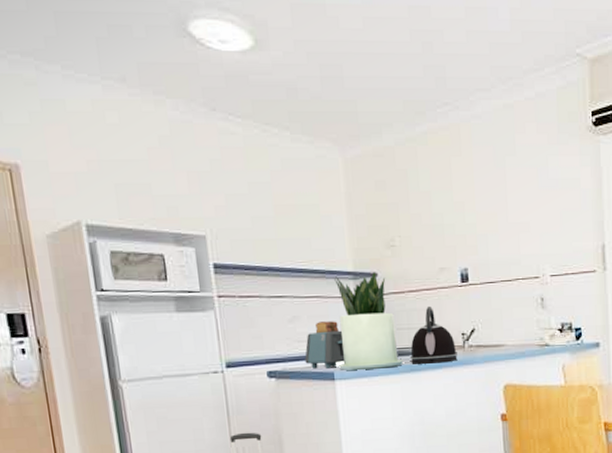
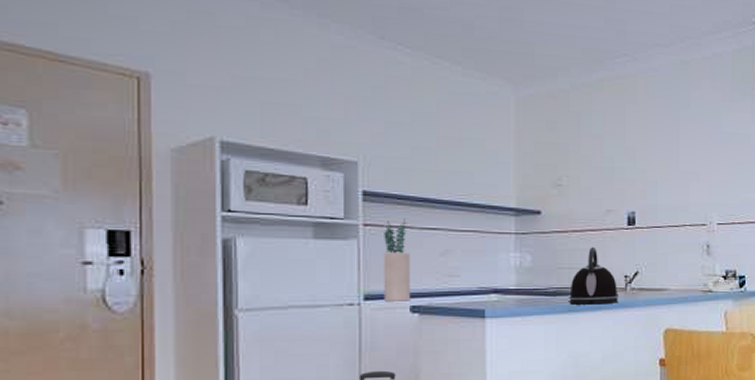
vase: none [236,288,267,369] -> present [384,218,411,303]
toaster: present [305,321,346,370] -> none [454,257,499,307]
planter: present [334,272,404,371] -> none [490,210,562,309]

